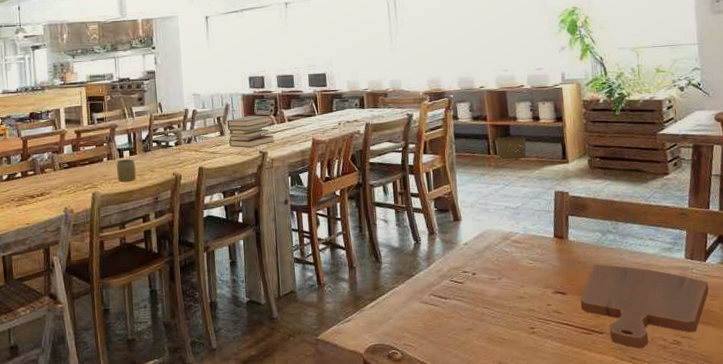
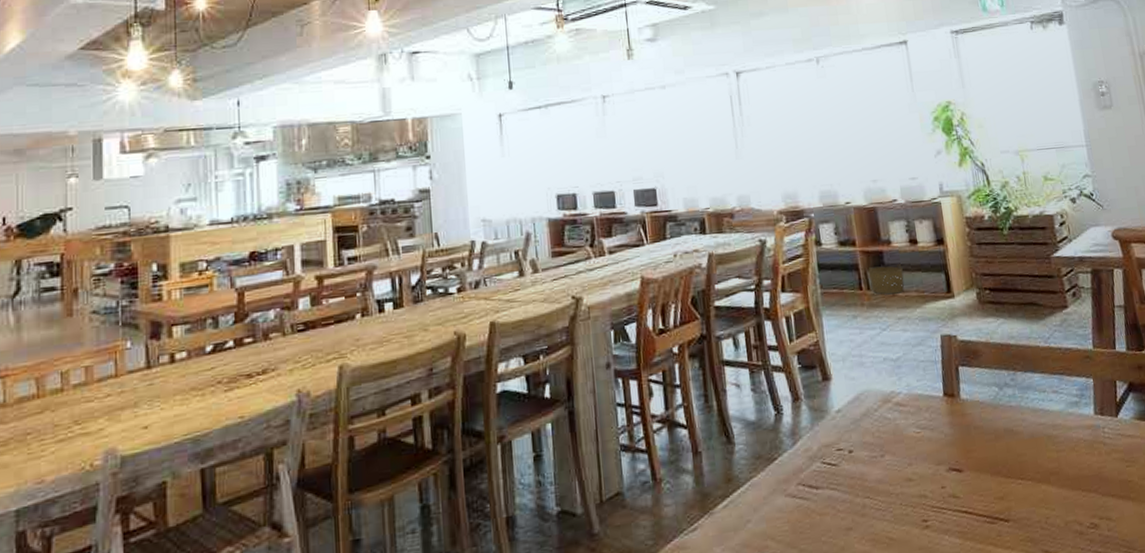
mug: present [116,159,137,182] -> none [374,314,403,348]
books: present [227,115,274,148] -> none [527,247,591,293]
cutting board: present [580,264,709,349] -> none [979,428,1124,538]

